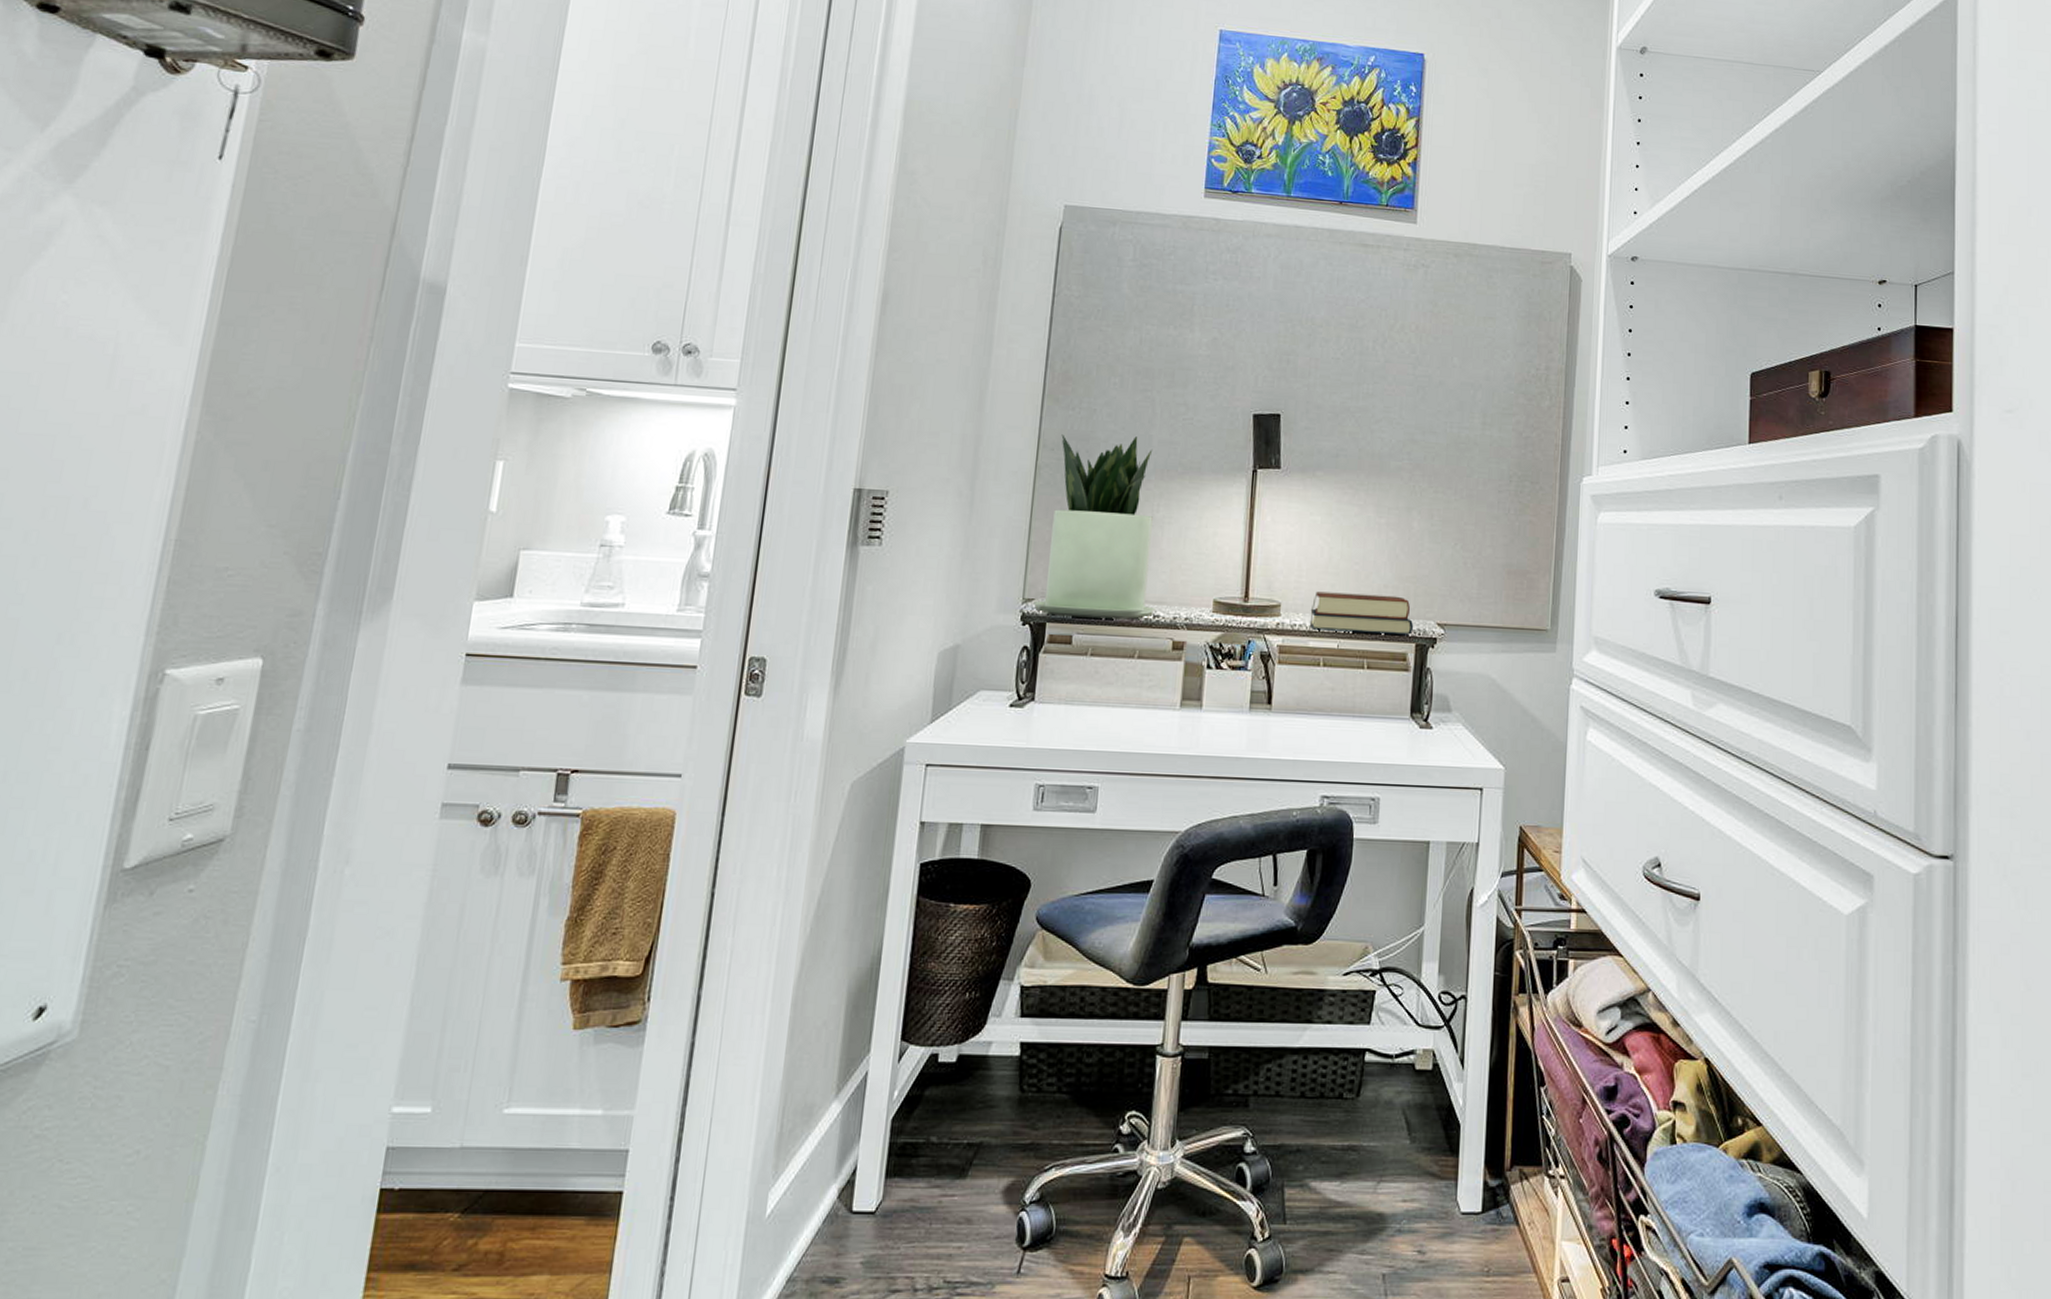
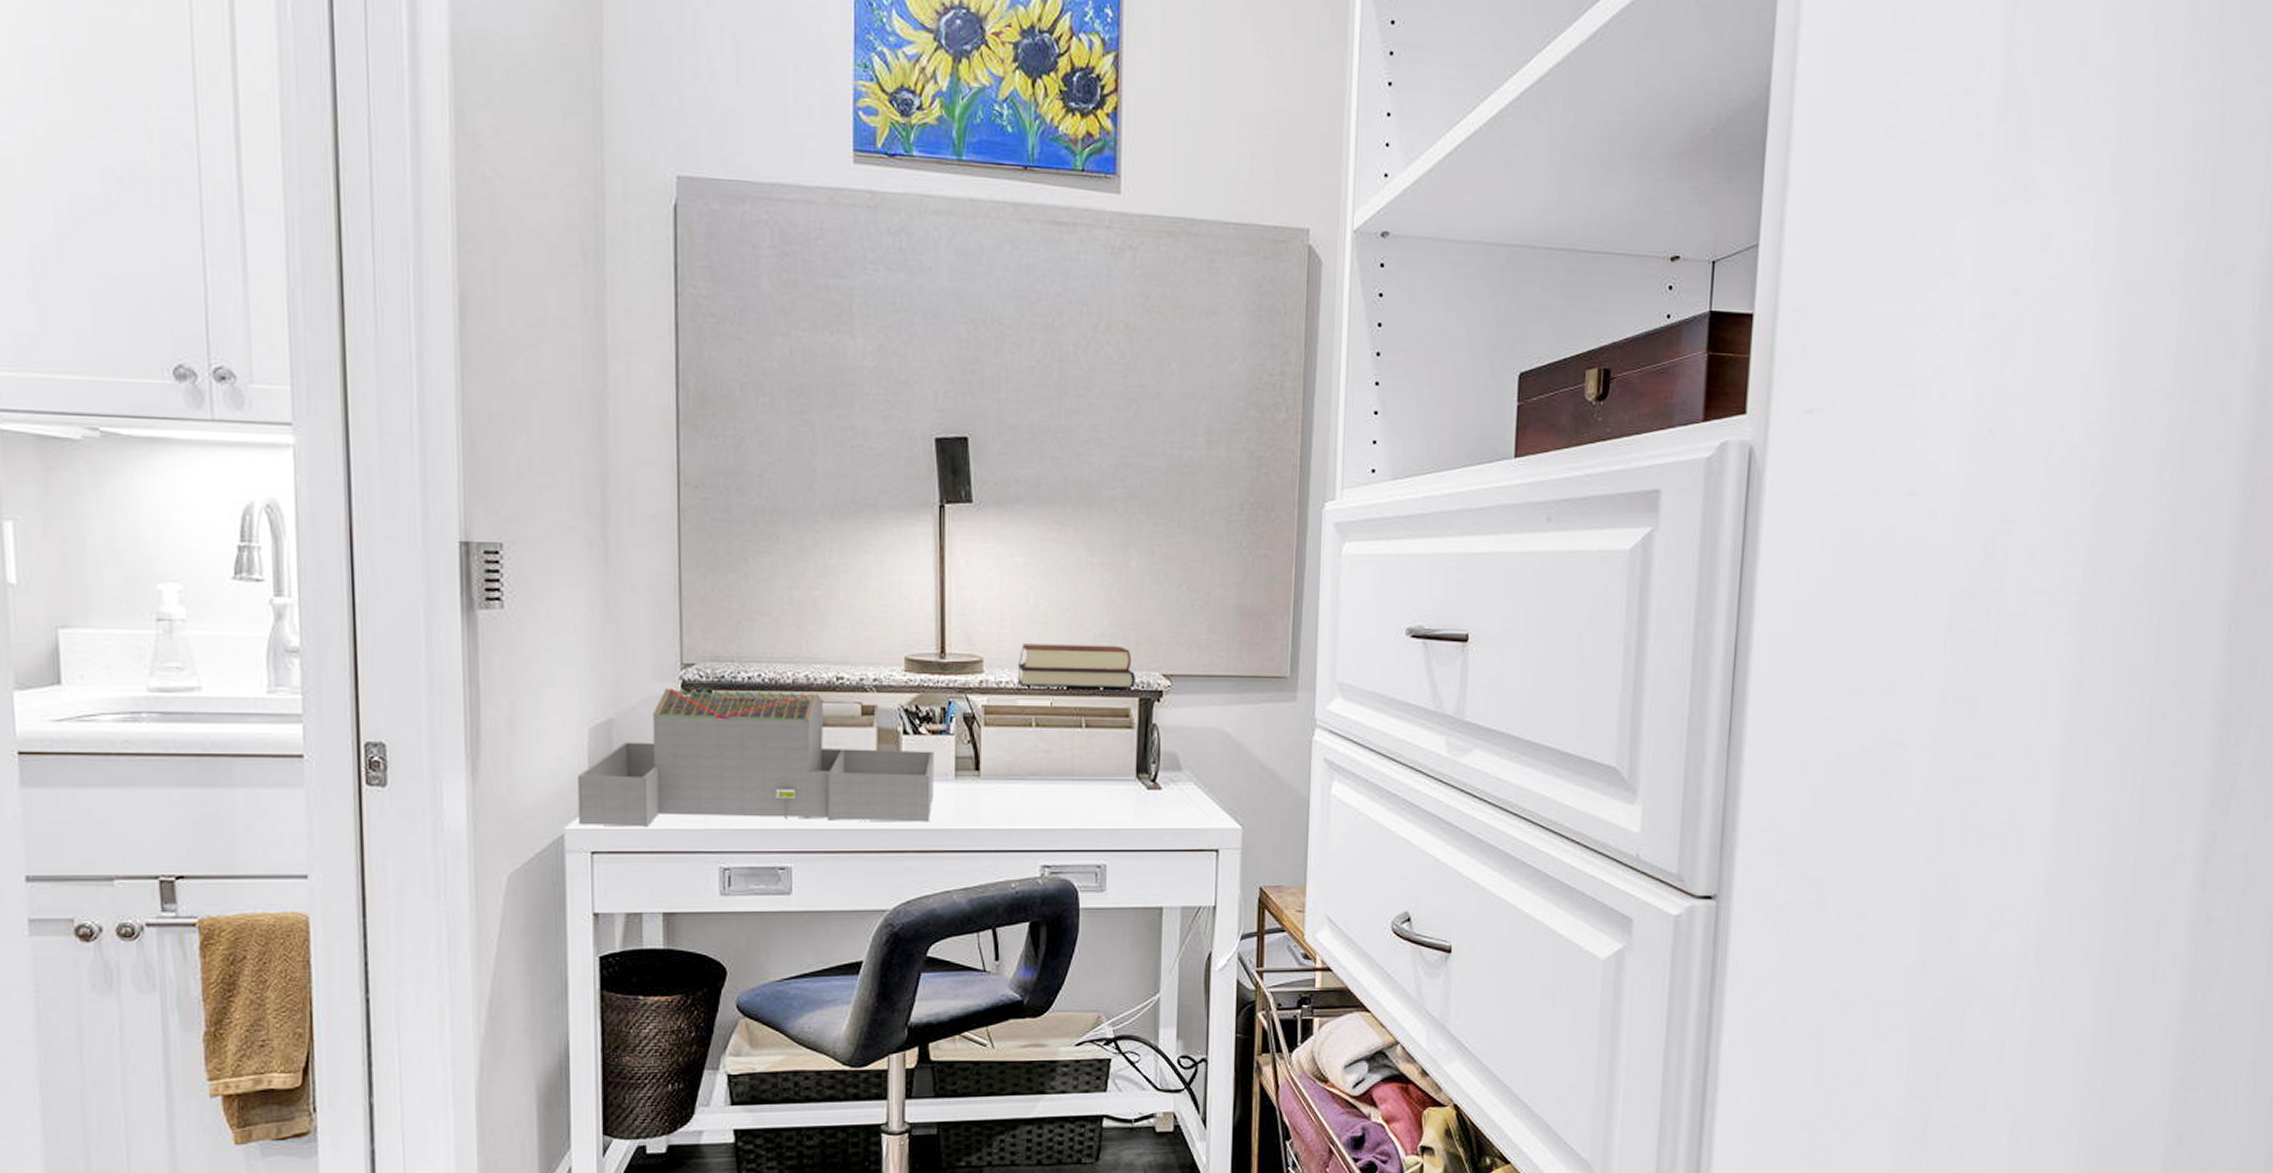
architectural model: none [919,619,1232,750] -> present [578,688,934,827]
planter: present [1032,434,1157,620] -> none [693,469,839,683]

